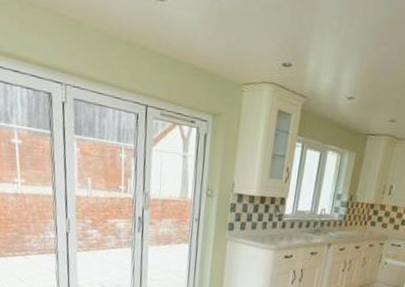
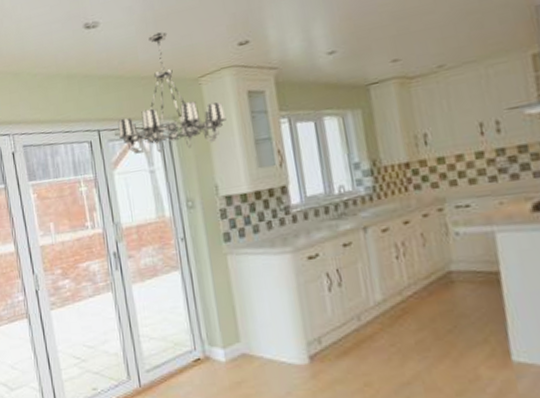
chandelier: none [164,27,256,146] -> present [118,32,227,154]

